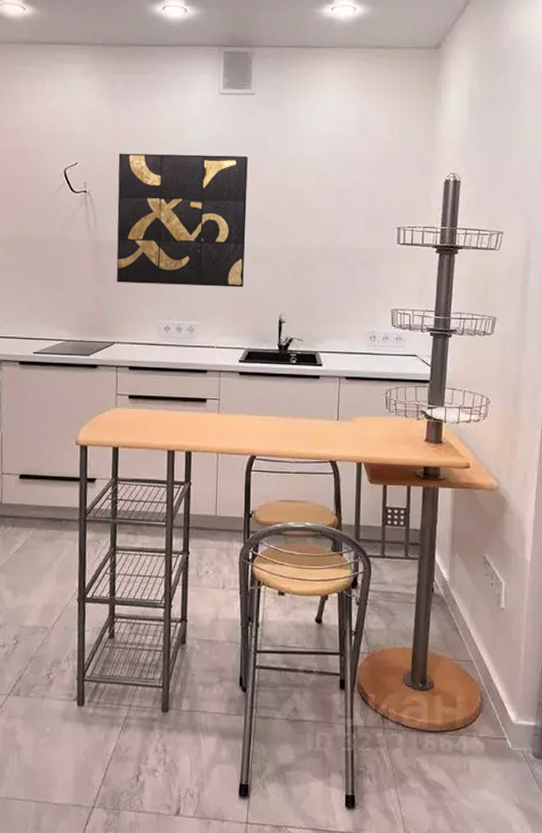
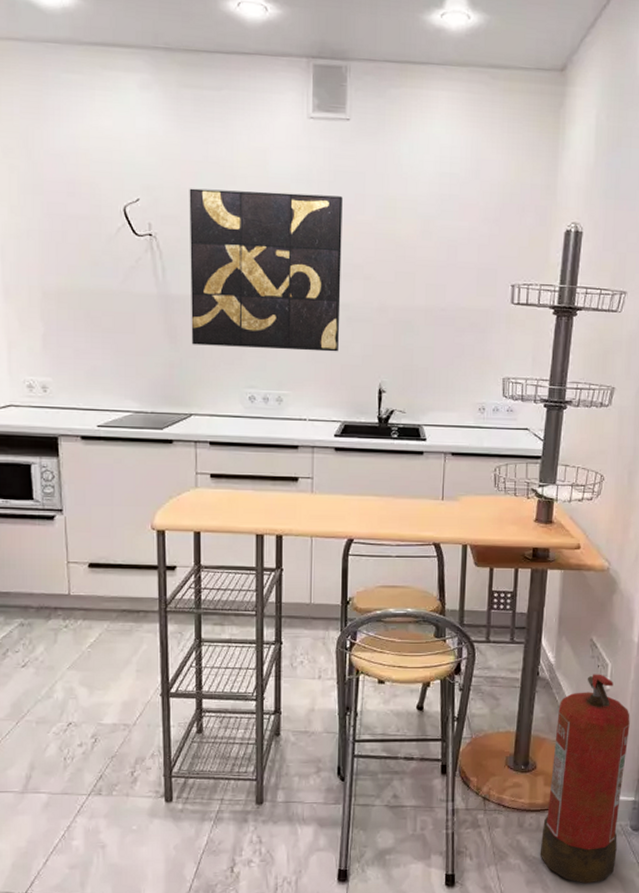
fire extinguisher: none [440,592,527,814] -> present [540,674,630,884]

